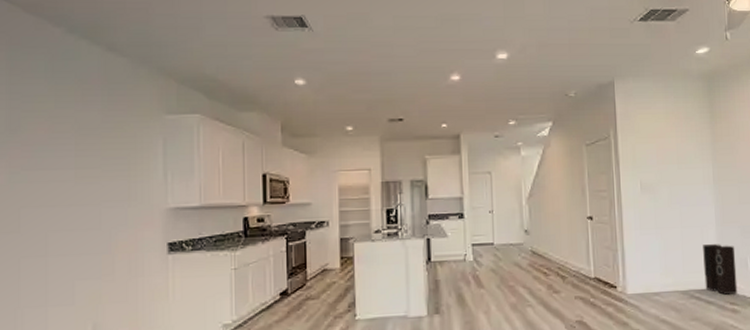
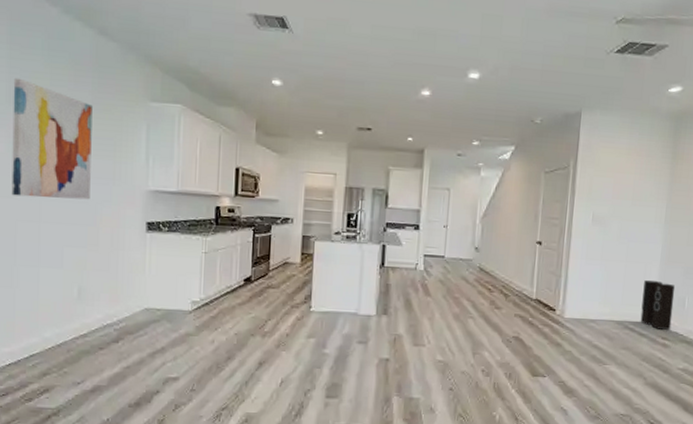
wall art: none [14,104,103,231] -> present [11,77,93,200]

